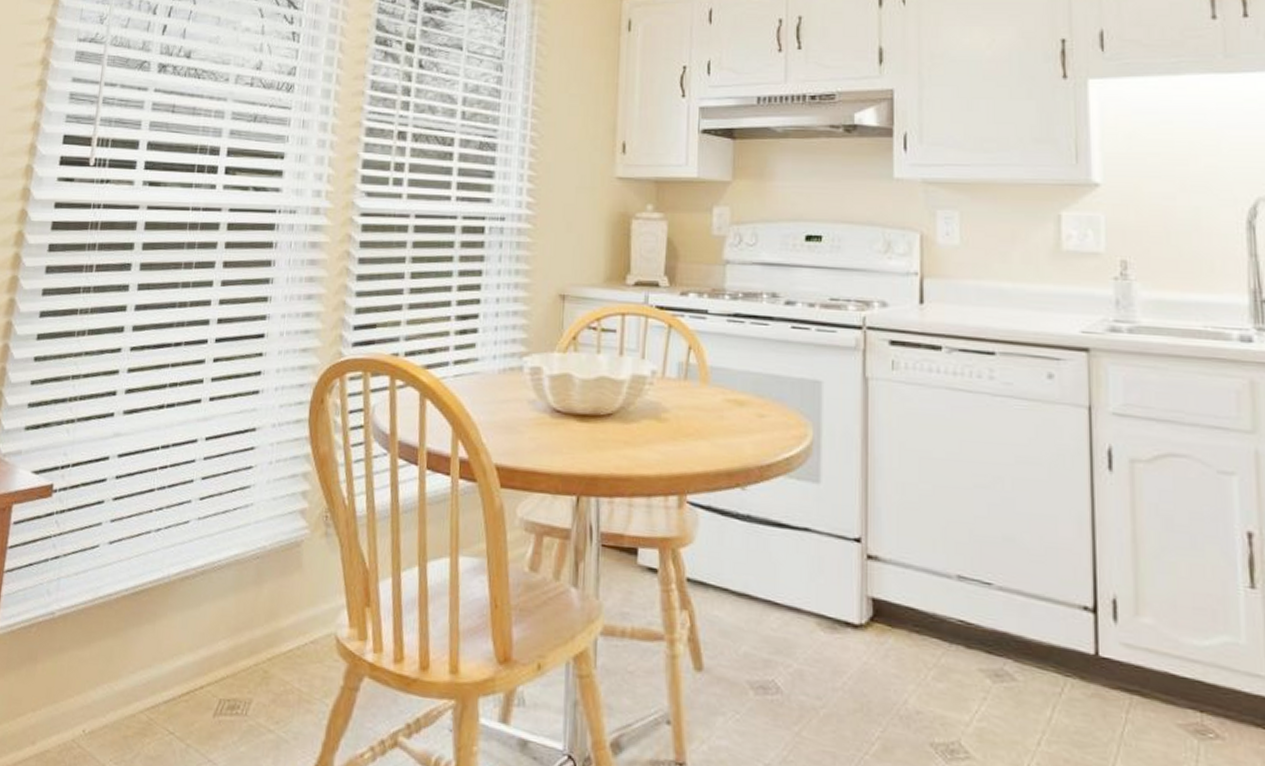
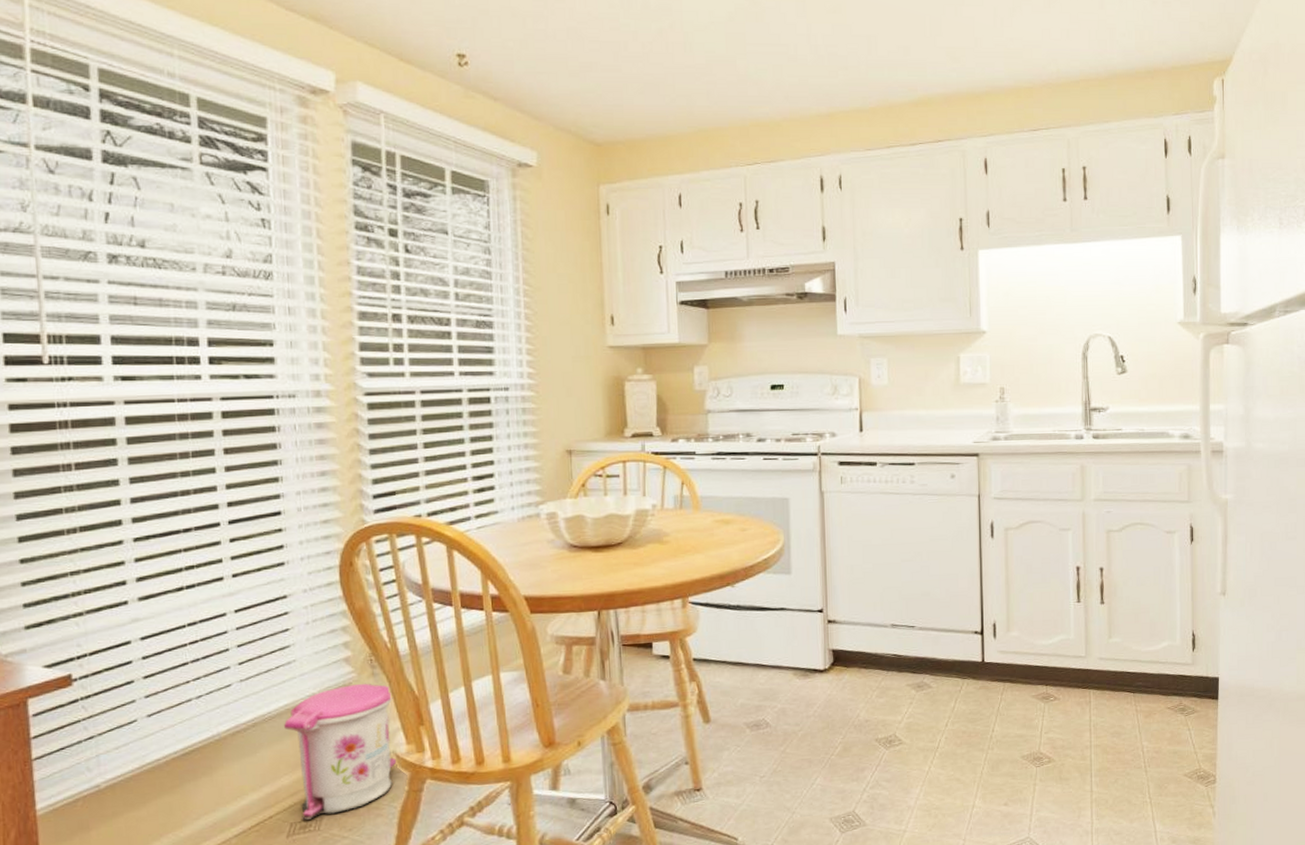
trash can: none [230,542,343,700] -> present [284,683,397,820]

